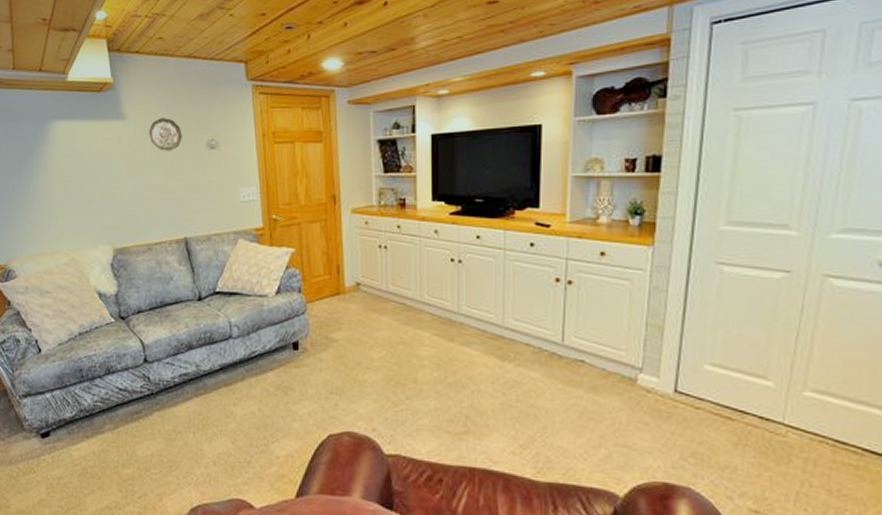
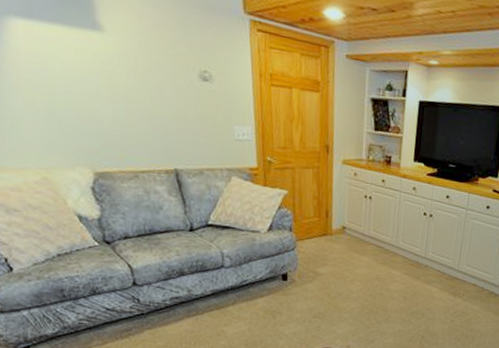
decorative plate: present [149,118,182,151] -> none [132,37,171,76]

